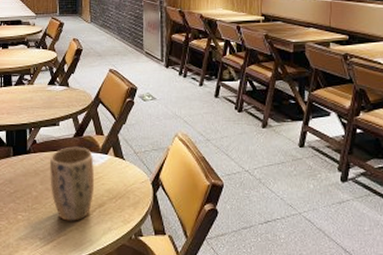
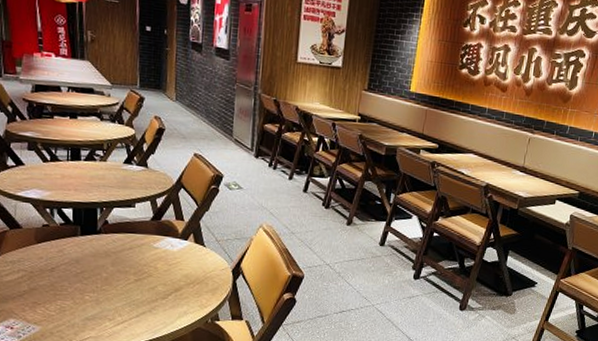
plant pot: present [50,146,95,221] -> none [122,230,172,304]

